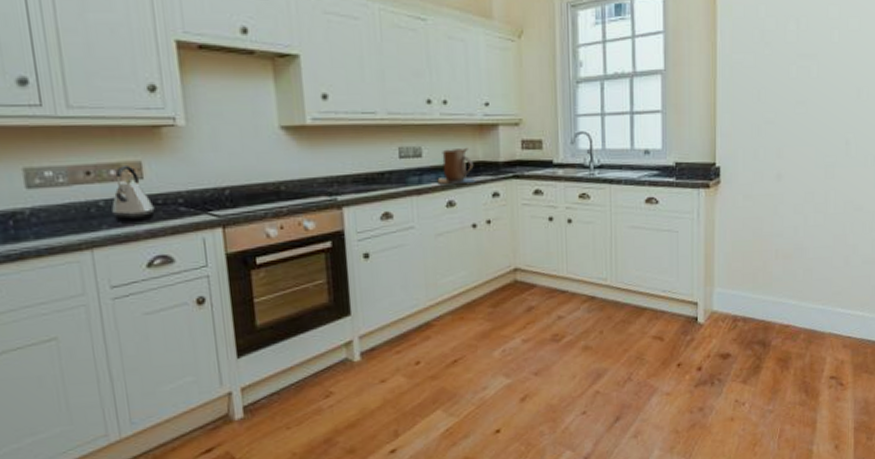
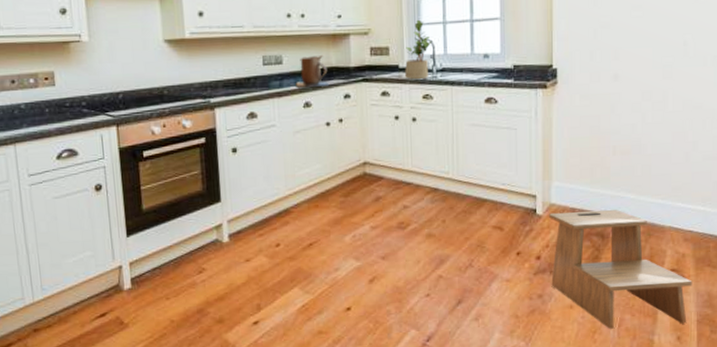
kettle: present [110,166,155,222] -> none [29,75,64,122]
potted plant: none [559,110,590,177] -> present [404,19,433,80]
step stool: none [711,315,850,441] -> present [549,209,693,329]

